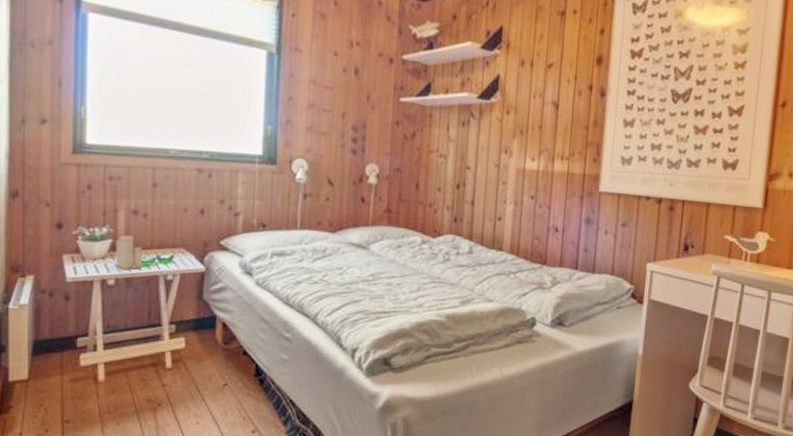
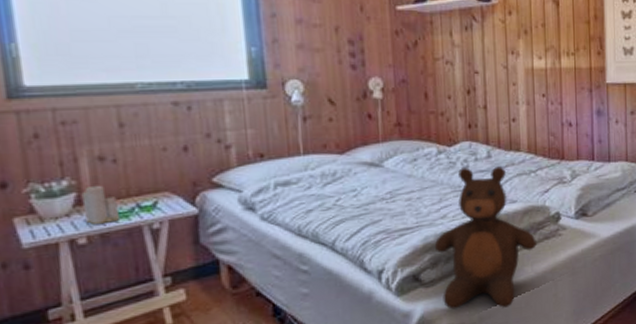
teddy bear: none [407,260,508,406] -> present [434,167,537,310]

